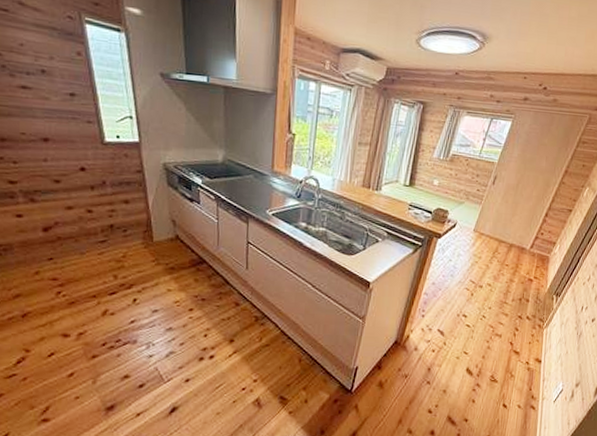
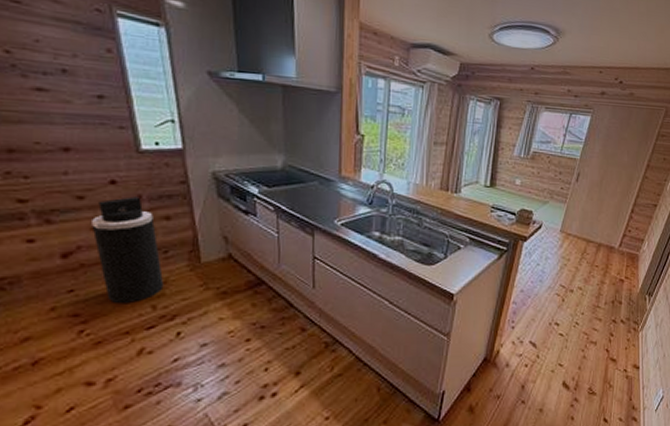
trash can: none [66,182,124,273] -> present [91,197,164,304]

